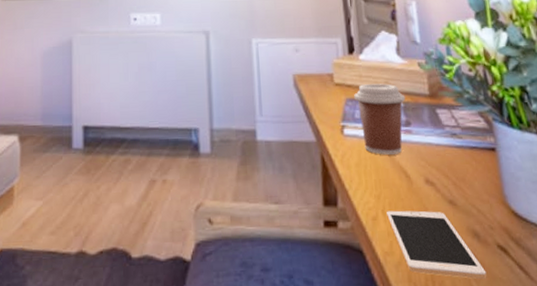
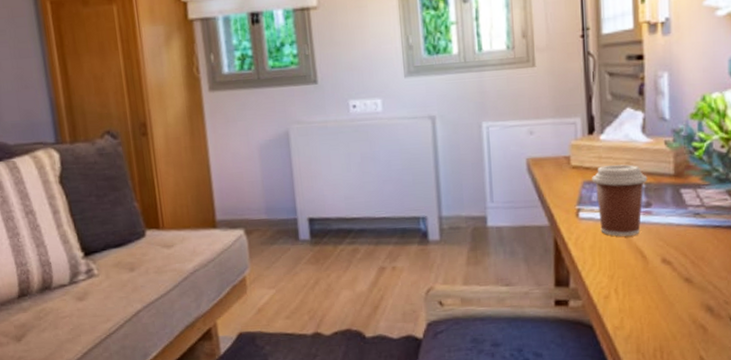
cell phone: present [386,210,487,280] -> none [619,288,716,349]

